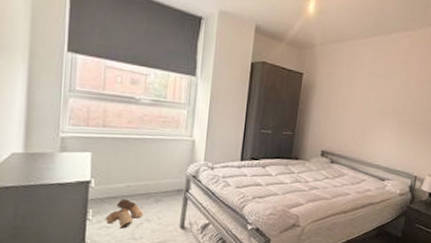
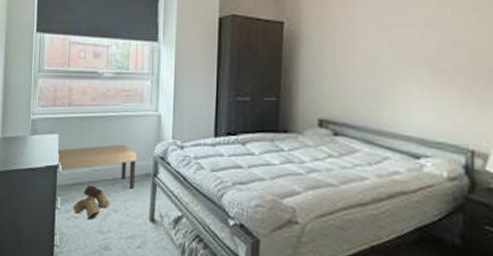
bench: none [88,163,171,202] -> present [56,144,137,189]

